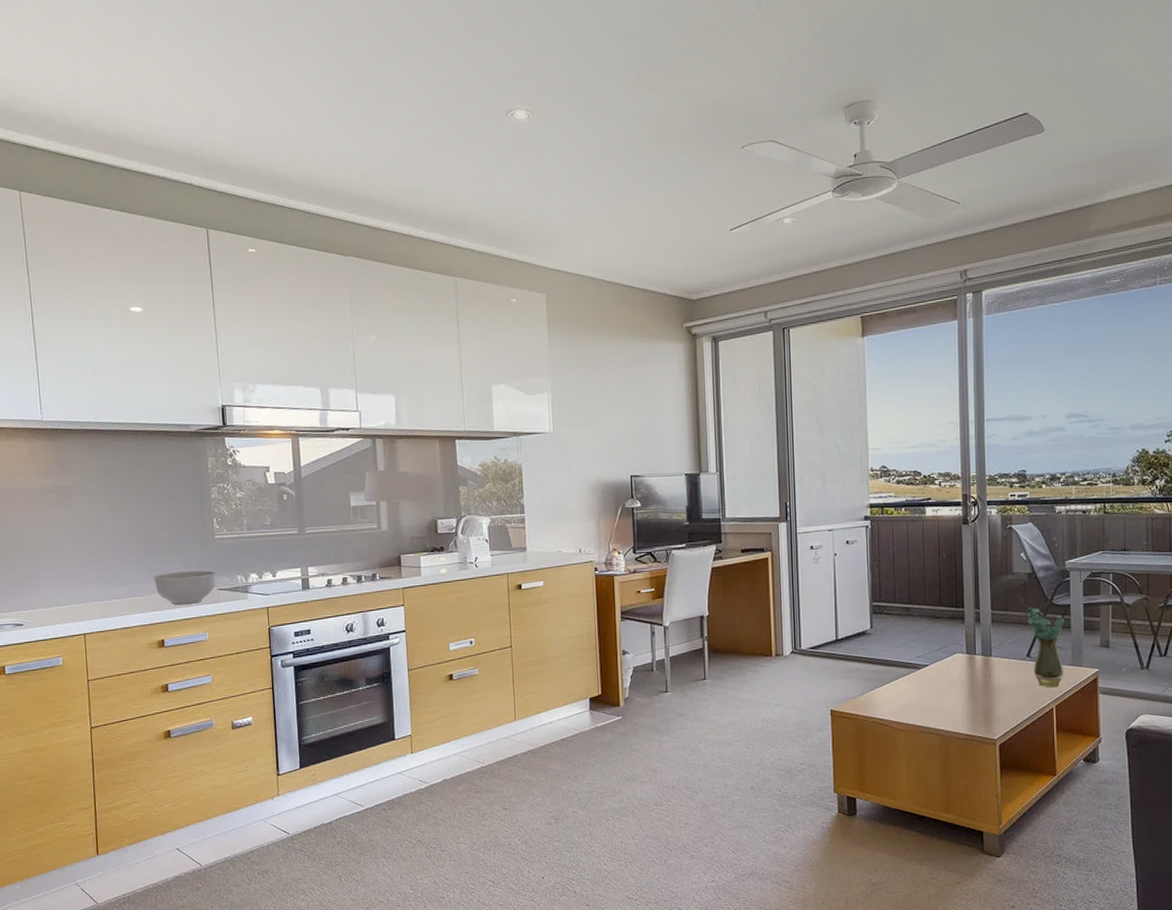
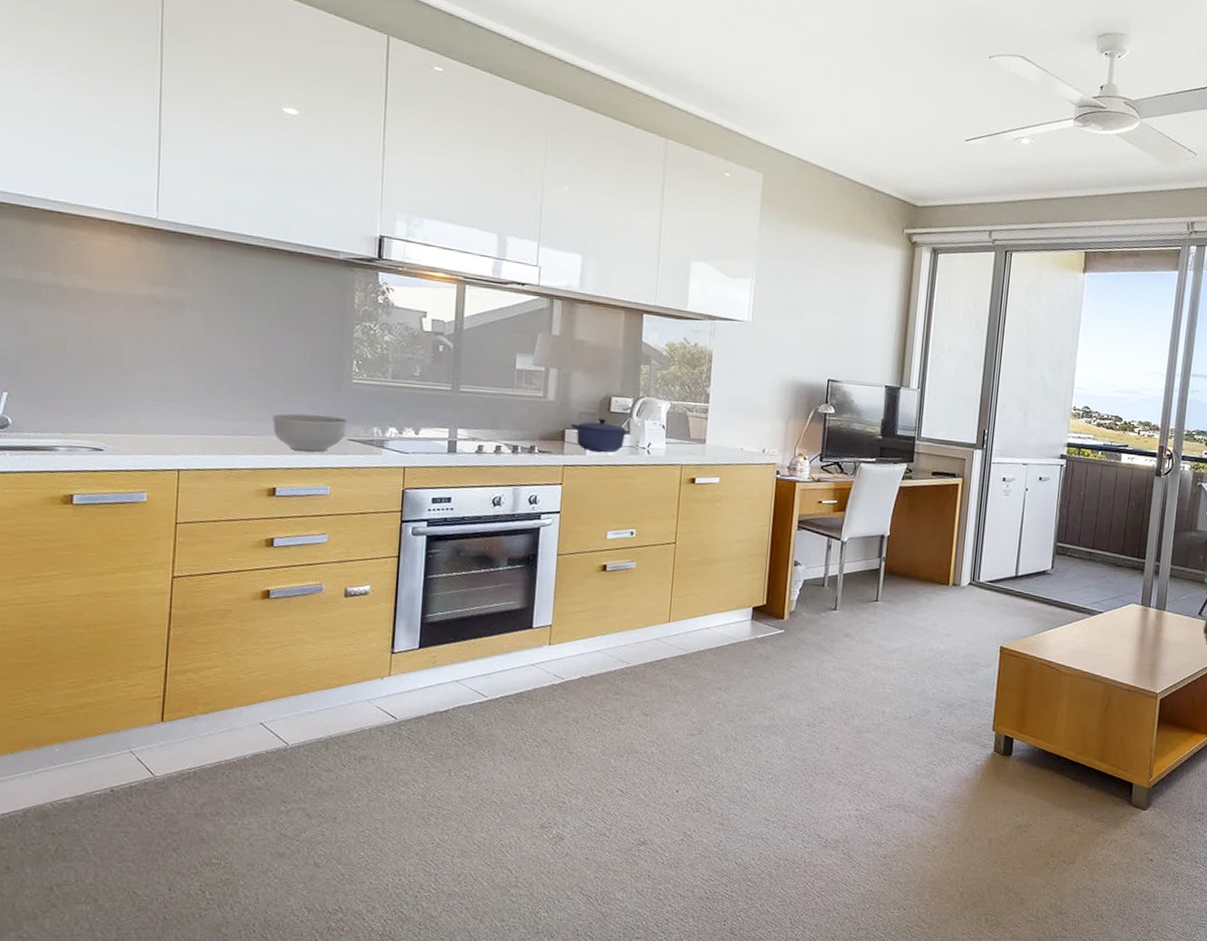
cooking pot: none [404,540,458,572] -> present [570,417,631,453]

